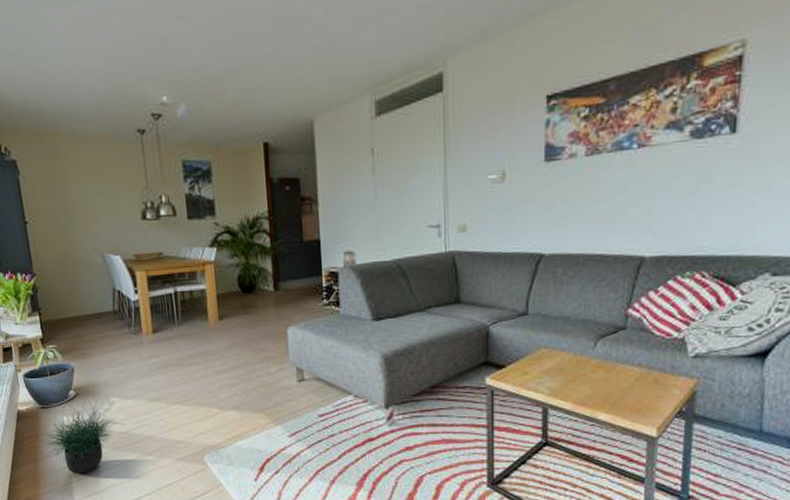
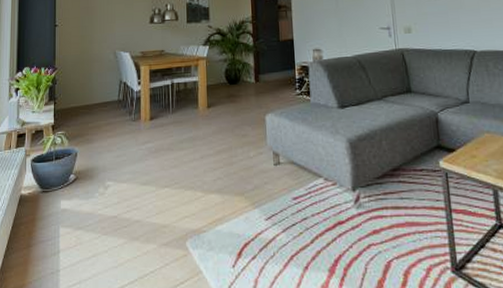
potted plant: present [42,401,123,473] -> none [38,185,115,260]

